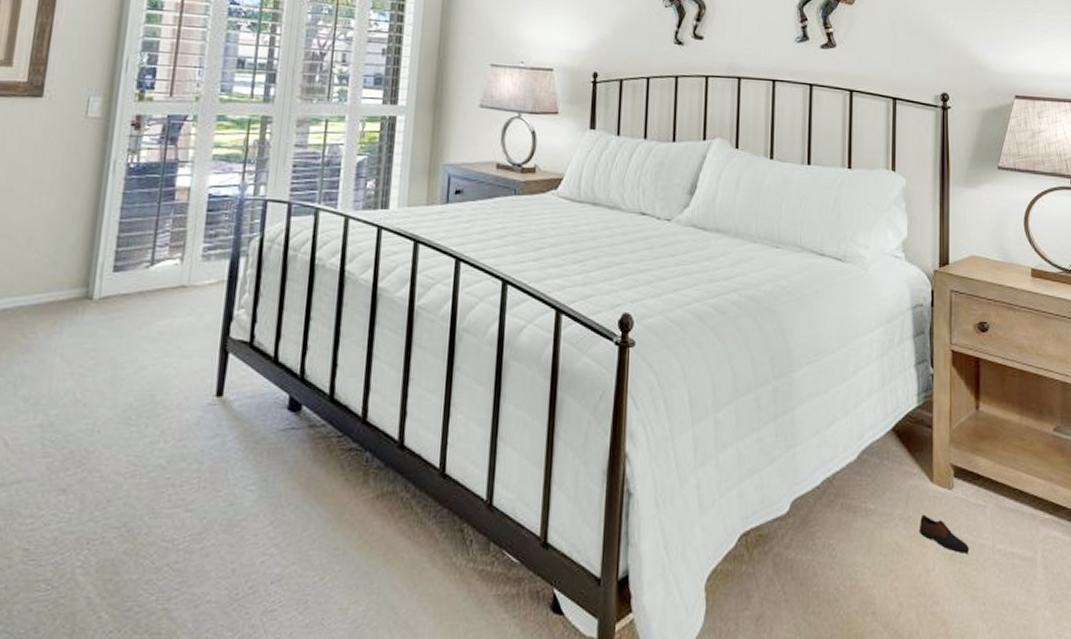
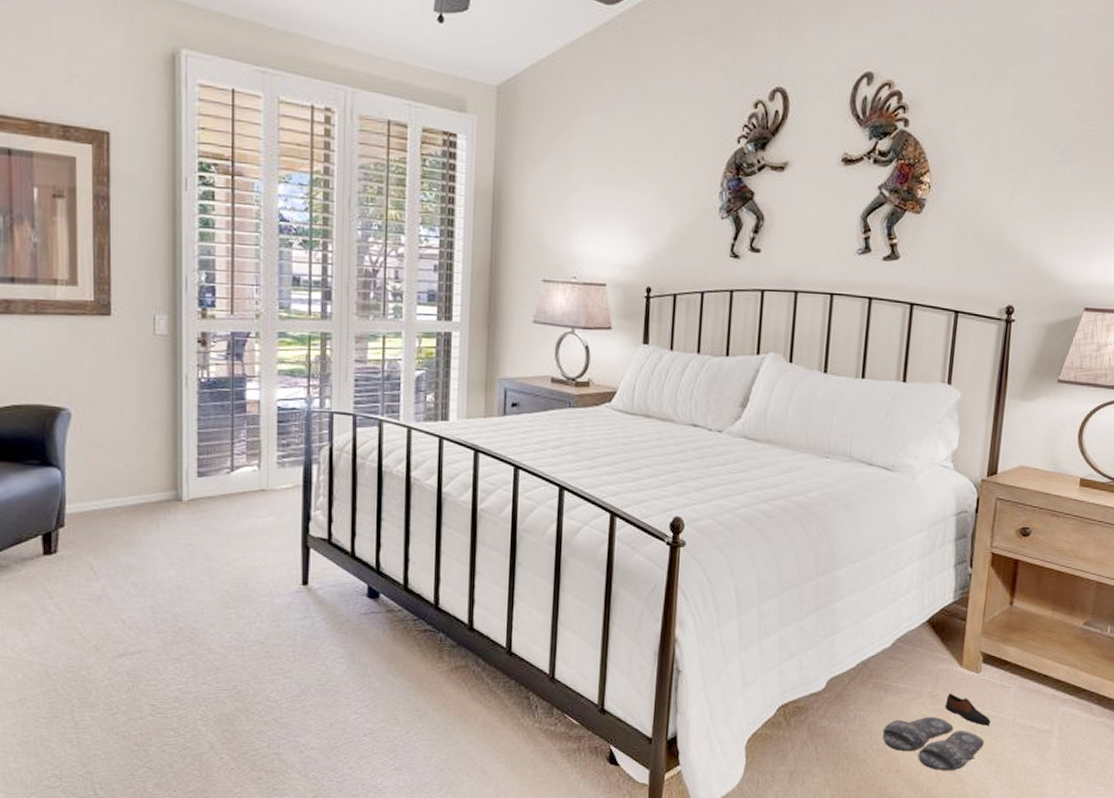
slippers: none [854,543,965,611] -> present [882,716,984,770]

